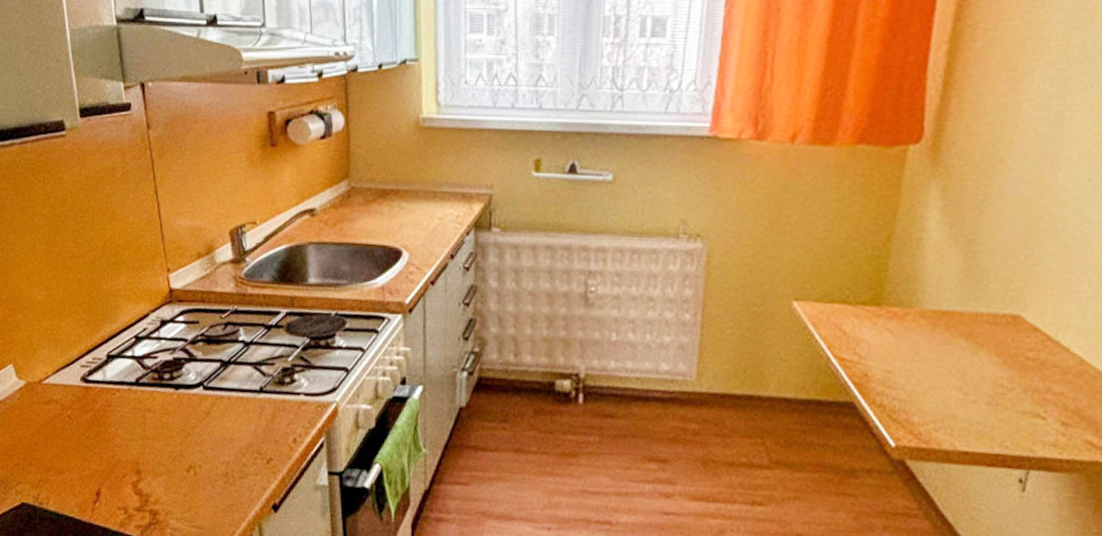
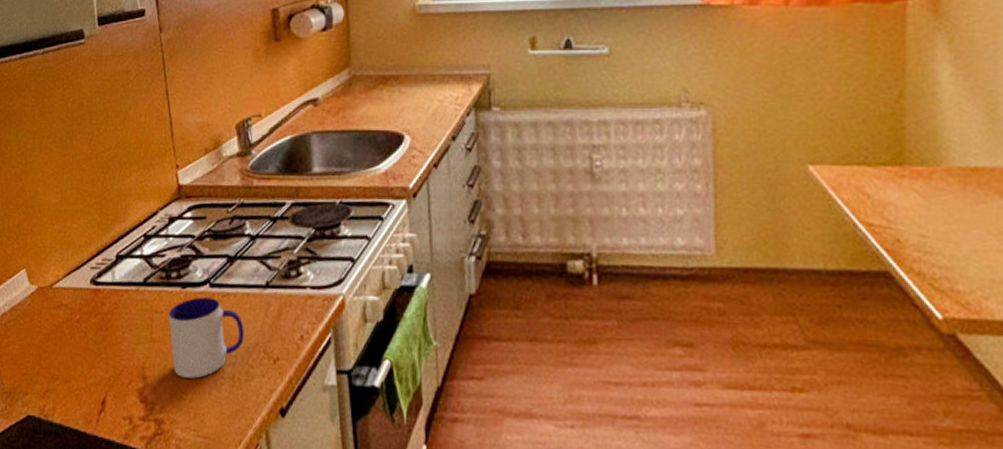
mug: none [161,398,238,475] -> present [168,297,244,379]

